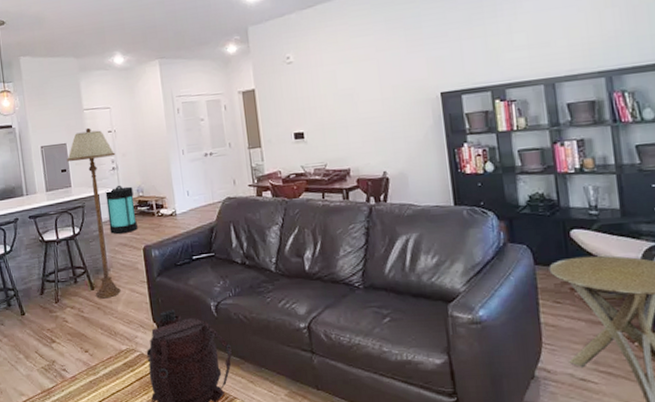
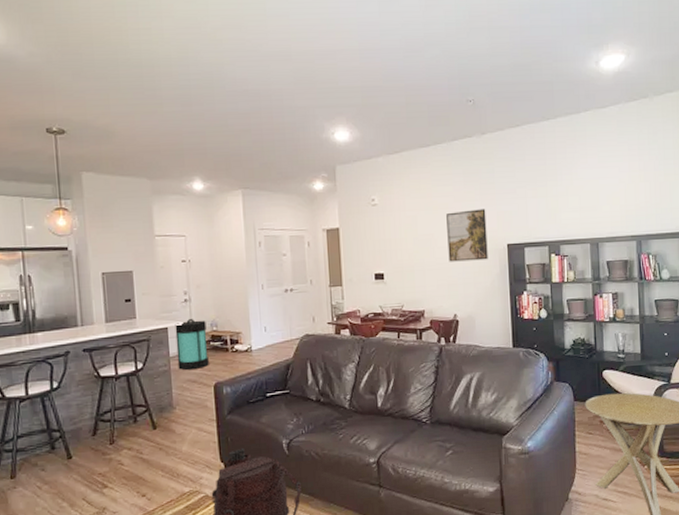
floor lamp: present [66,127,121,299] -> none [131,255,189,439]
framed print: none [368,56,419,116] -> present [446,209,488,262]

